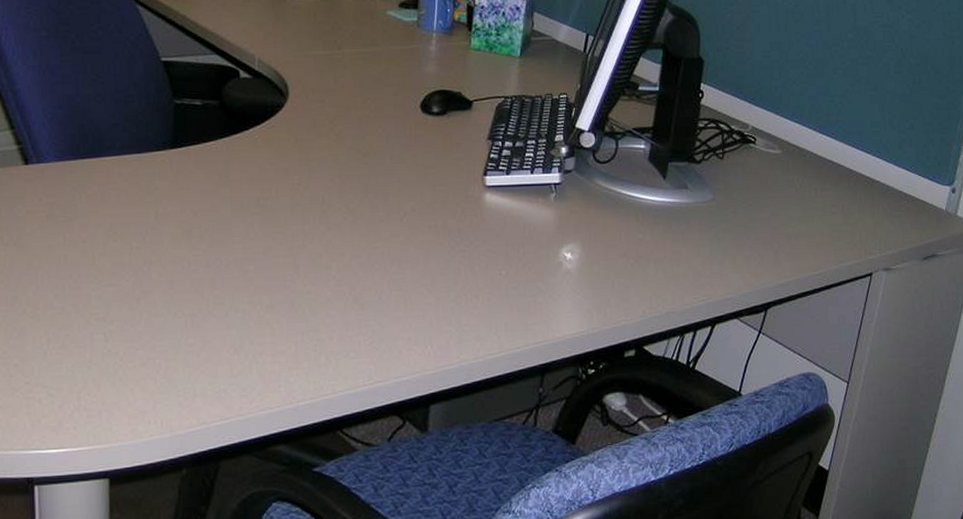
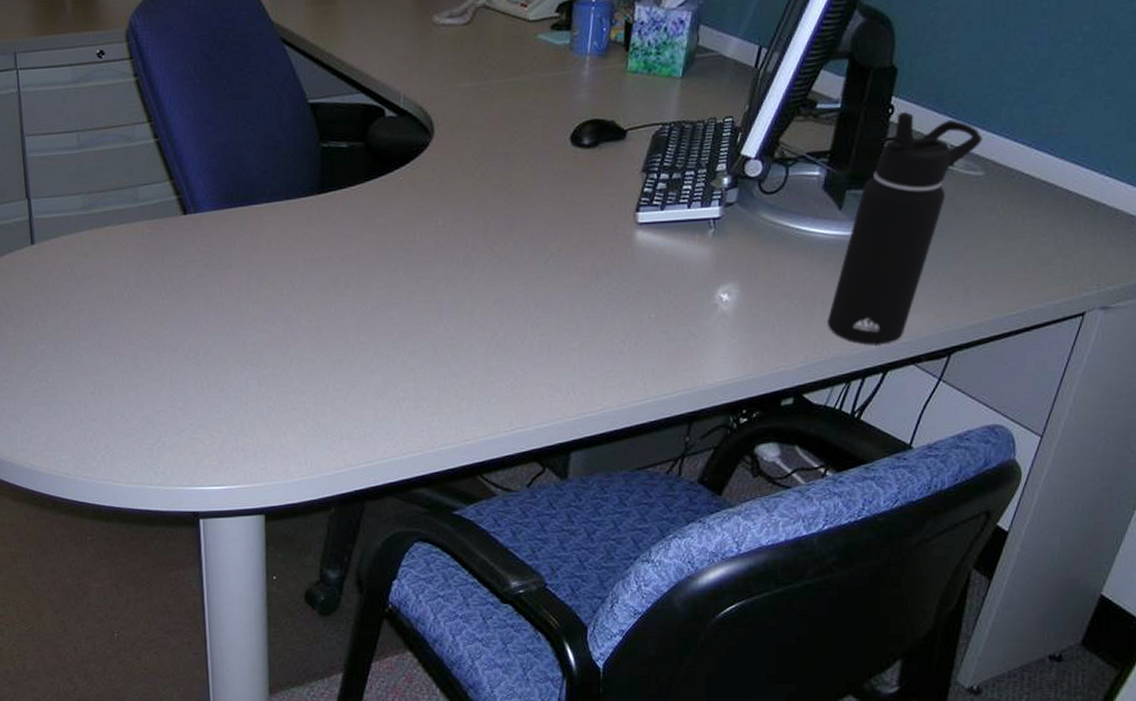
water bottle: none [660,96,778,301] -> present [828,111,983,345]

